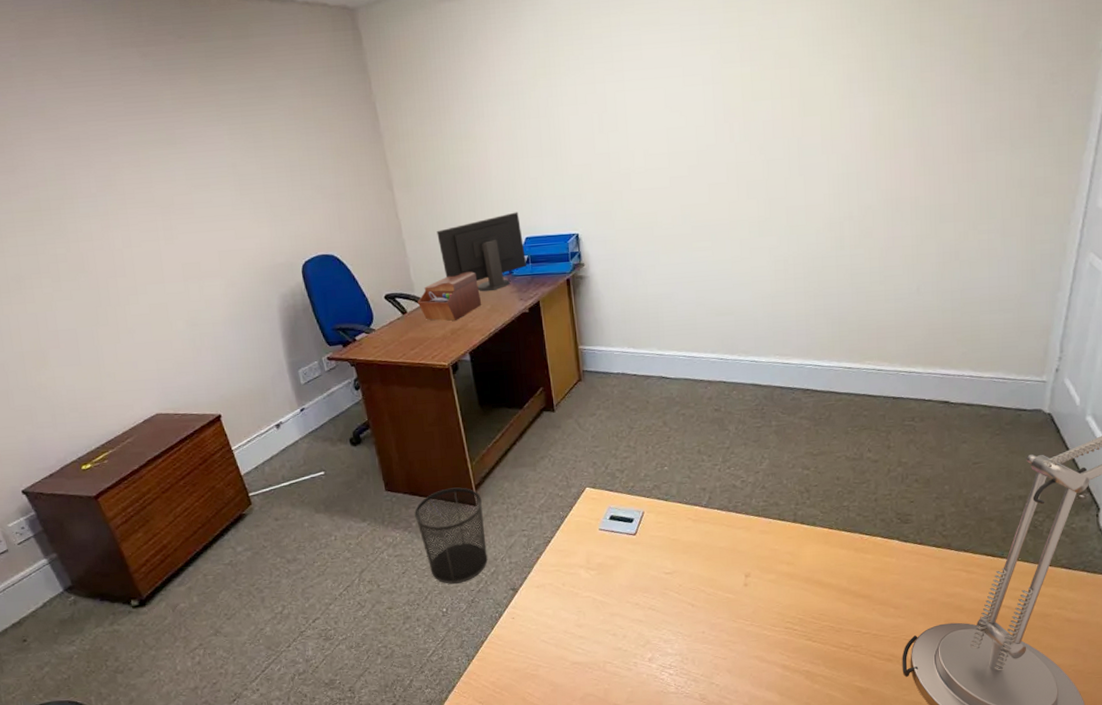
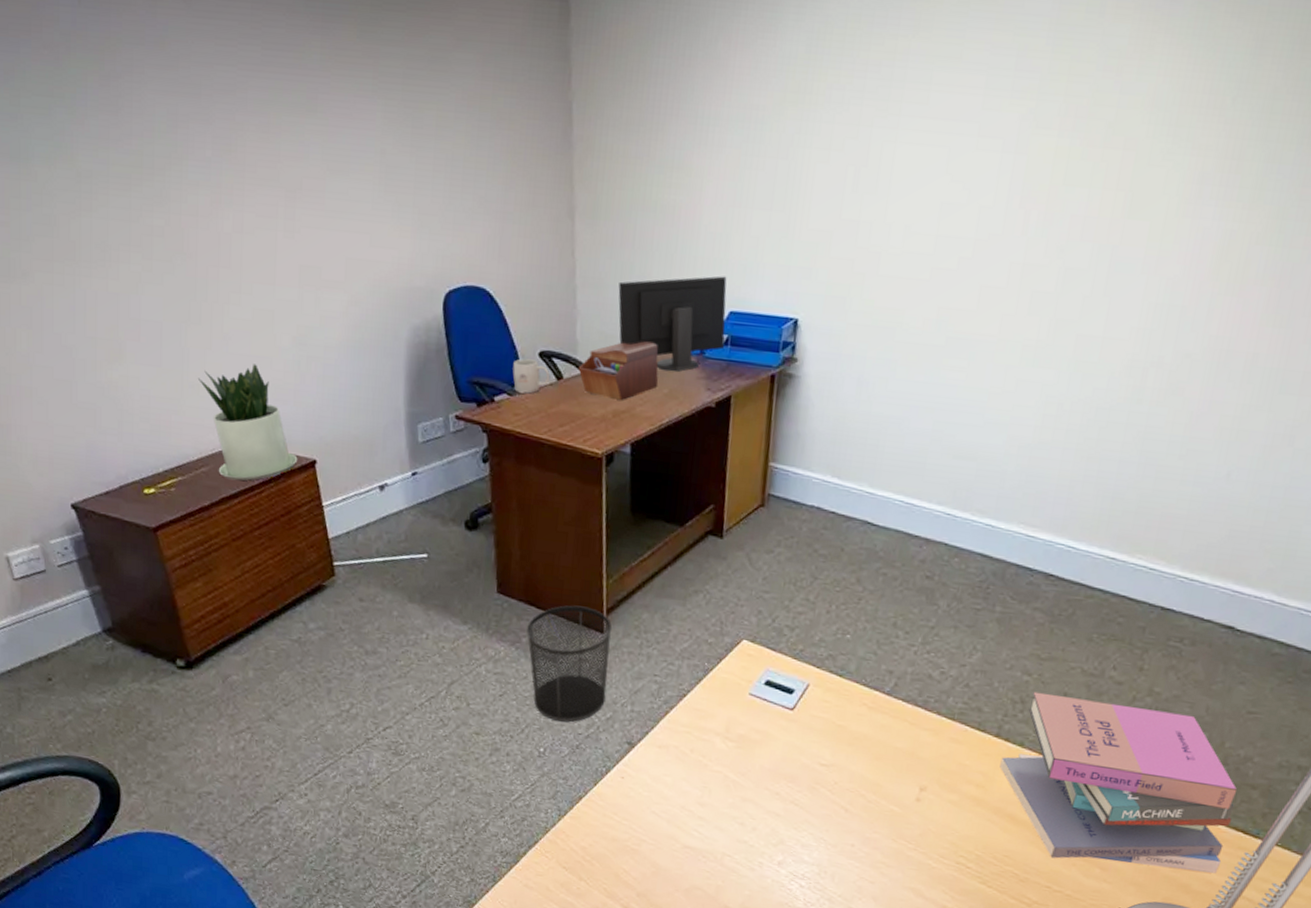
planter: none [113,348,206,445] -> present [199,364,298,481]
mug: none [366,302,397,330] -> present [512,358,551,394]
books: none [801,474,981,608] -> present [999,691,1238,874]

